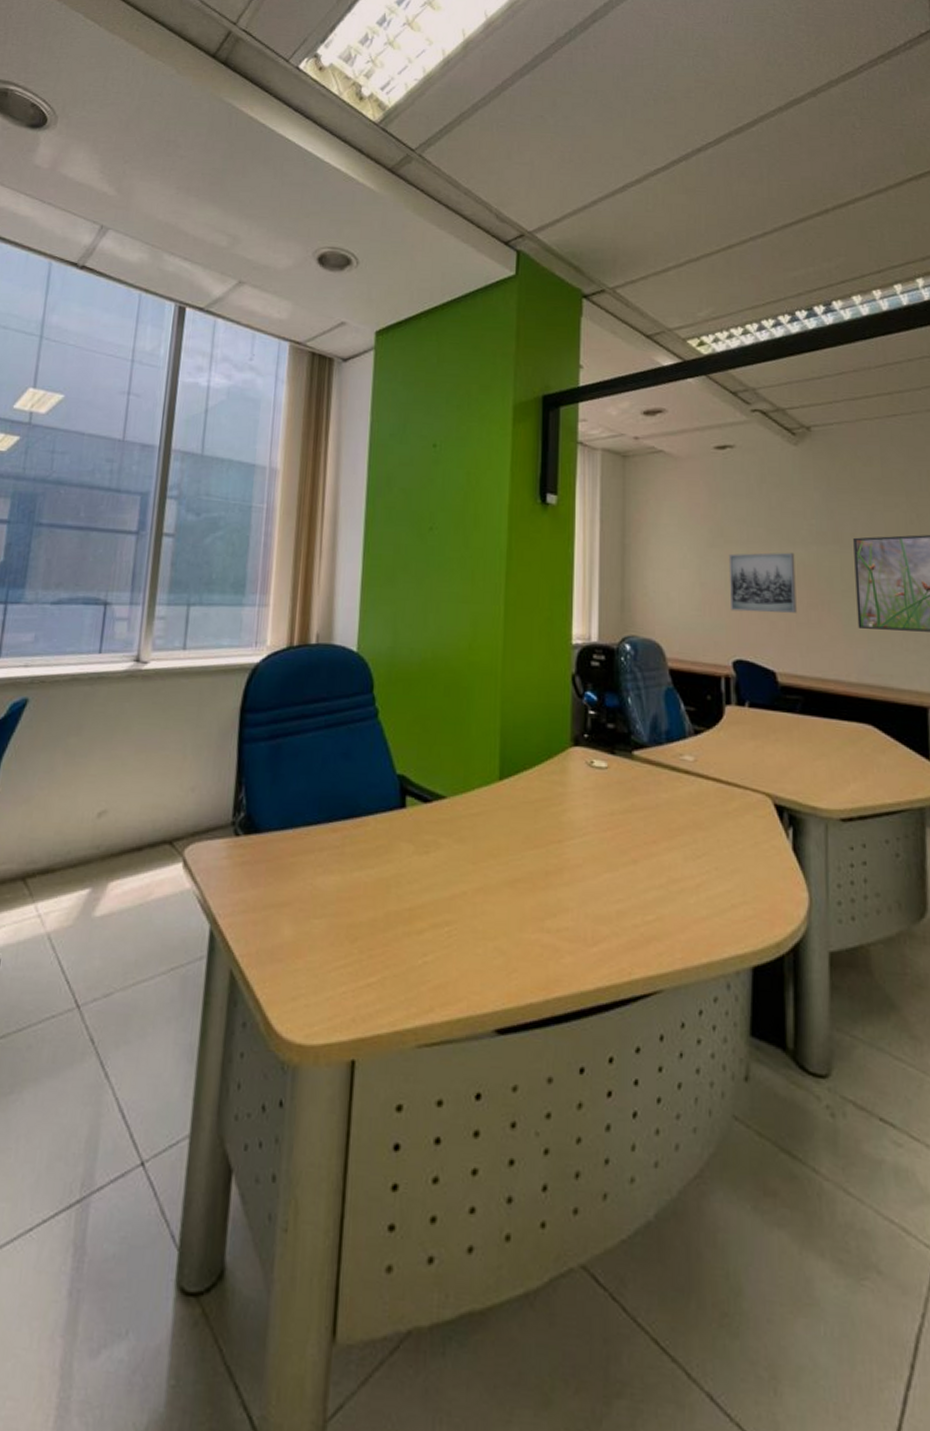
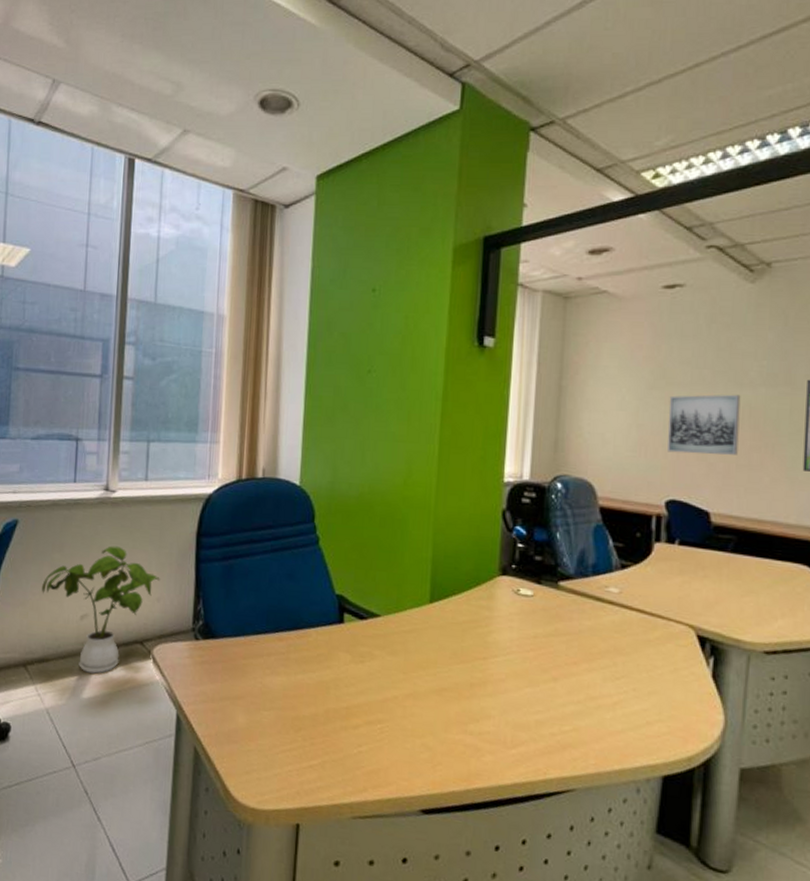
house plant: none [51,726,196,886] -> present [42,545,160,675]

